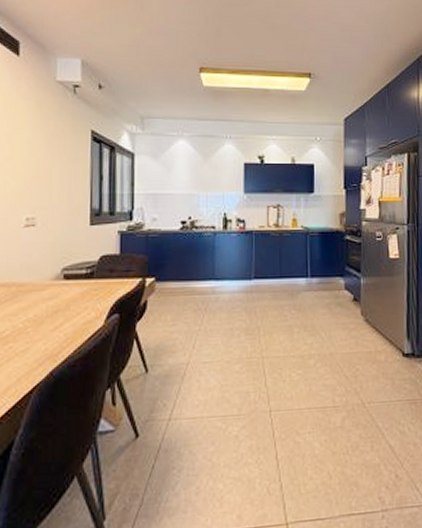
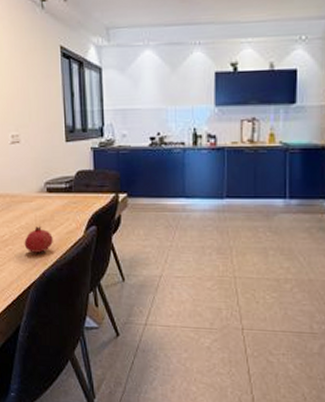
fruit: none [29,316,66,349] -> present [24,225,53,253]

